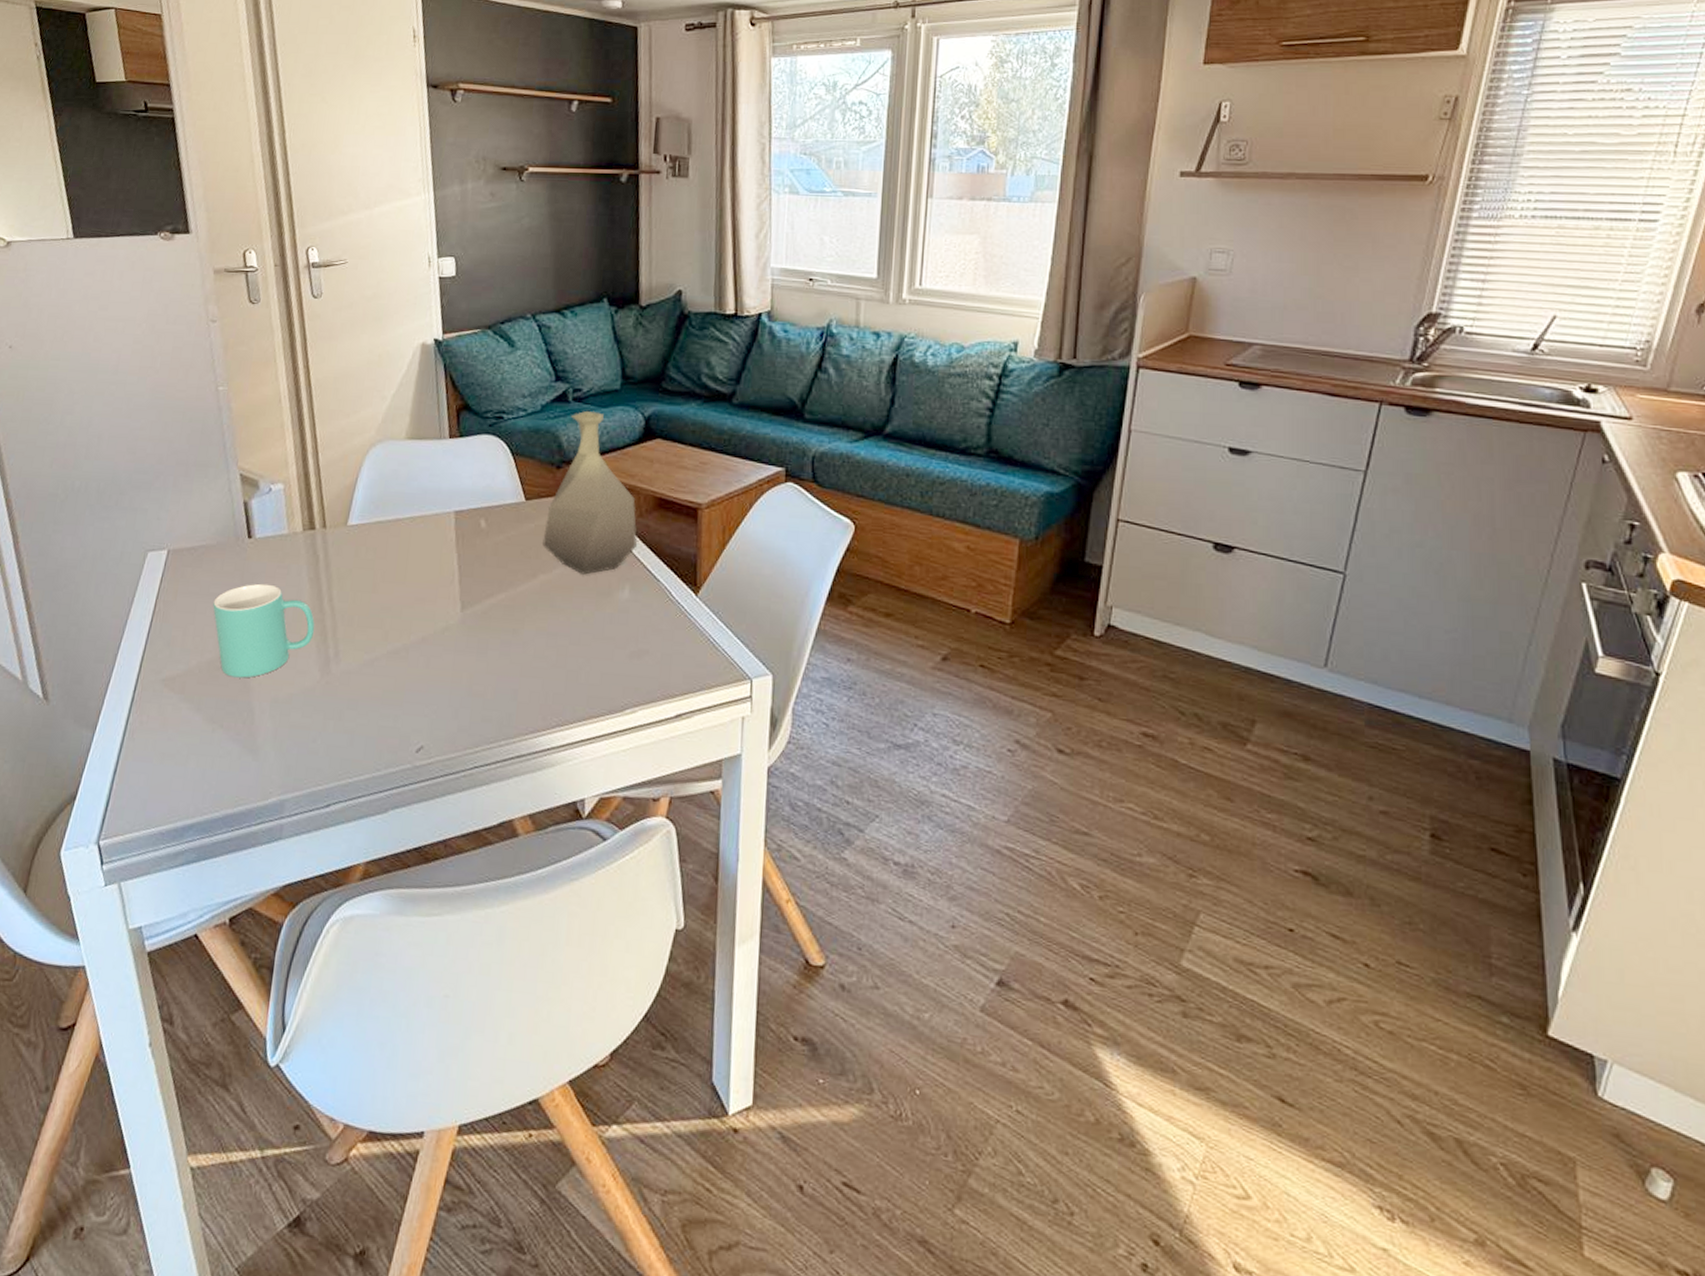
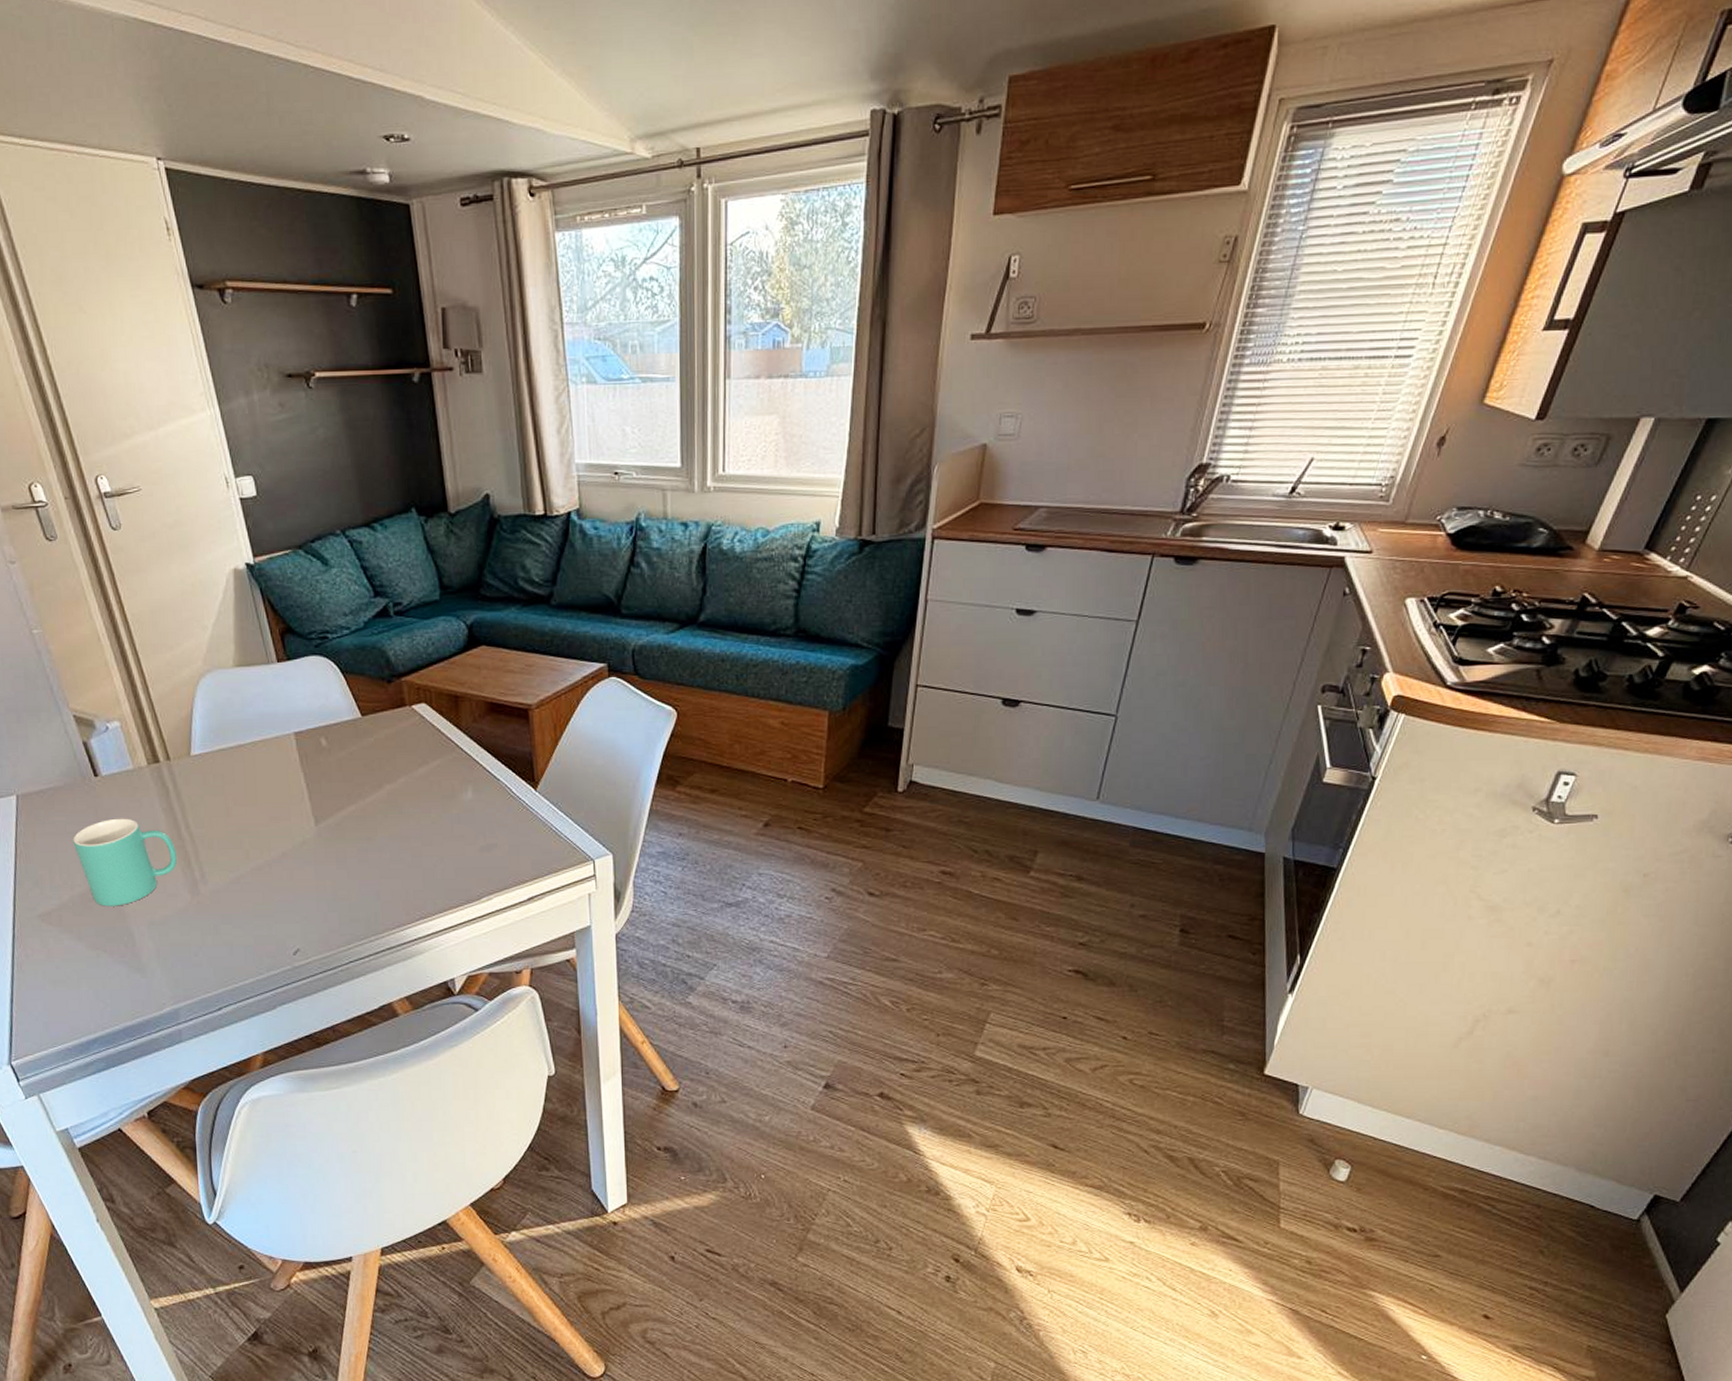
vase: present [542,411,637,575] -> none [384,624,474,781]

